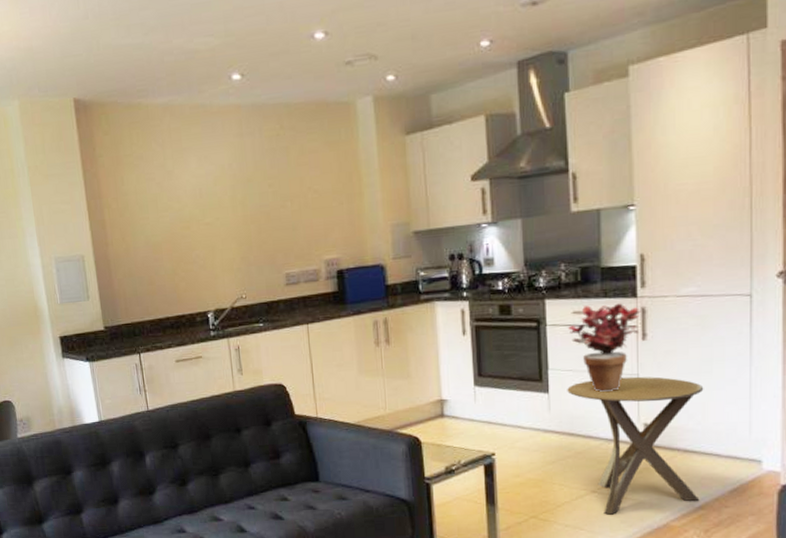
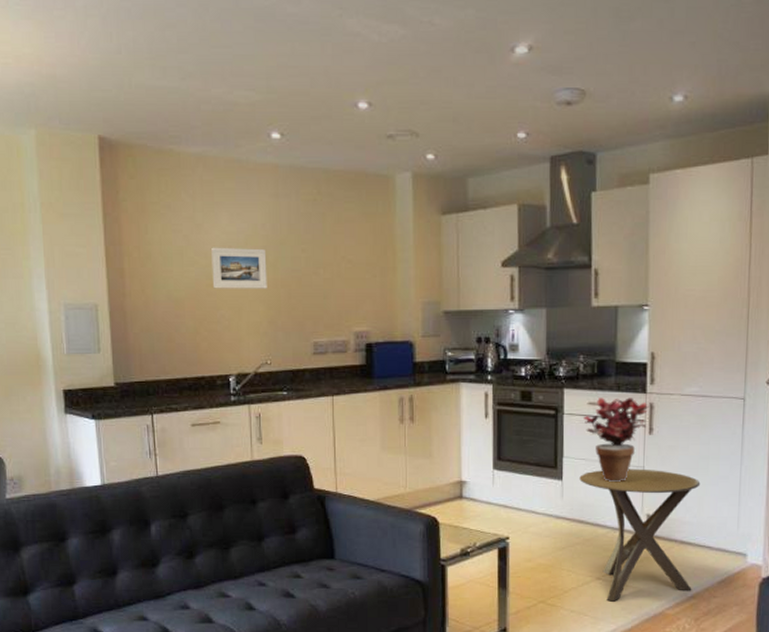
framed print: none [183,188,238,231] -> present [211,247,267,289]

